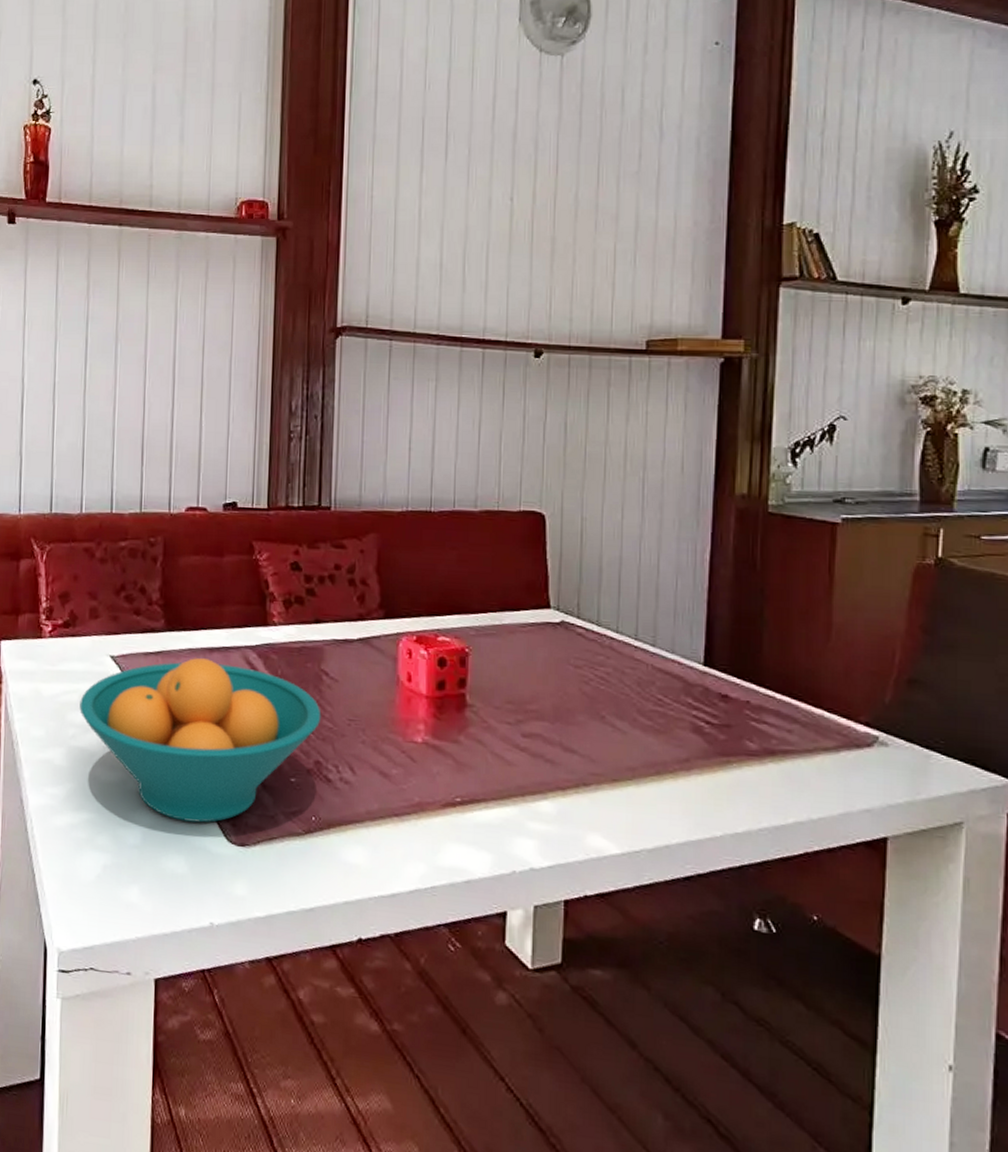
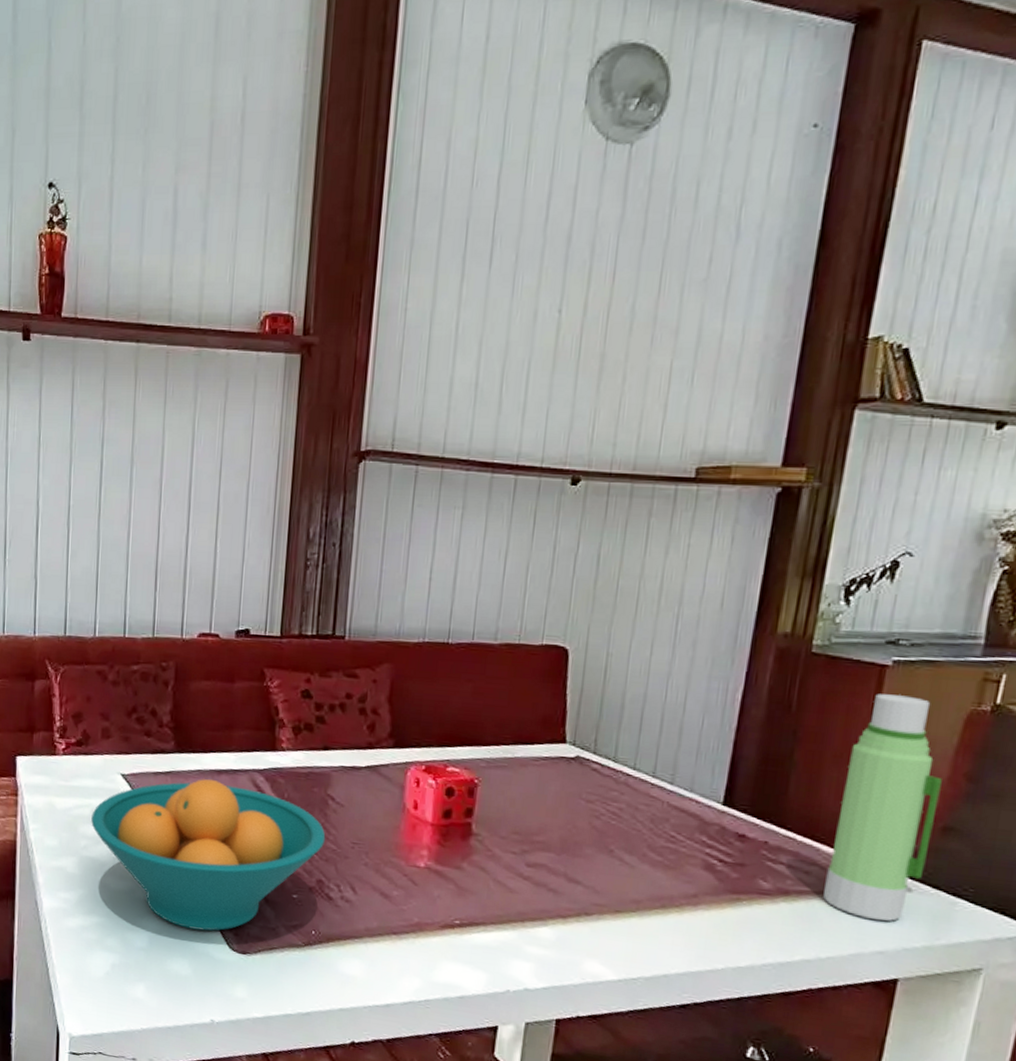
water bottle: none [808,550,900,778] -> present [823,694,942,922]

